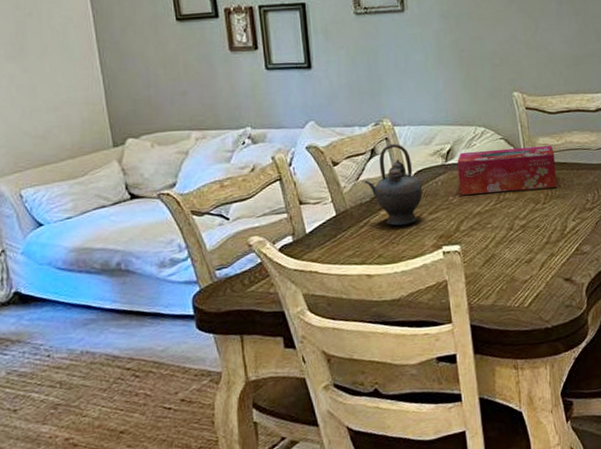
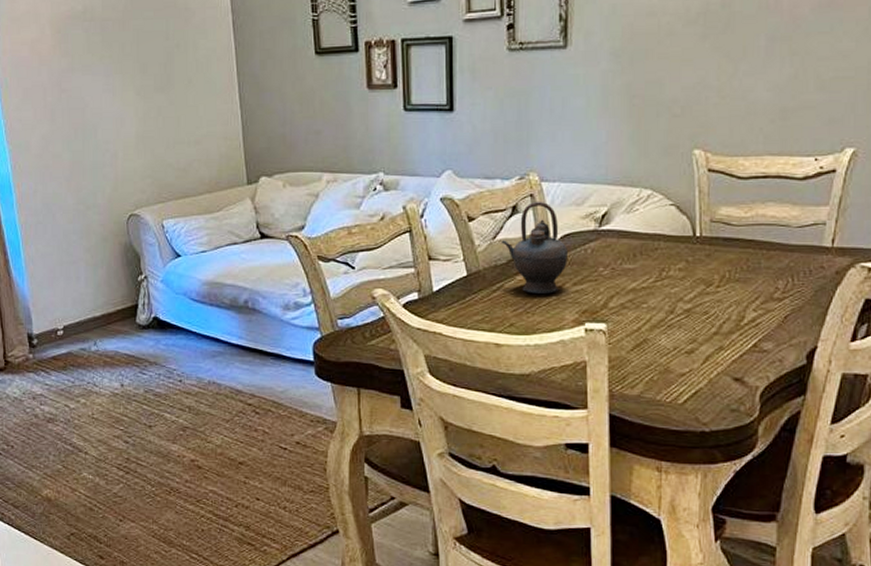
tissue box: present [457,146,557,195] -> none [613,217,739,269]

